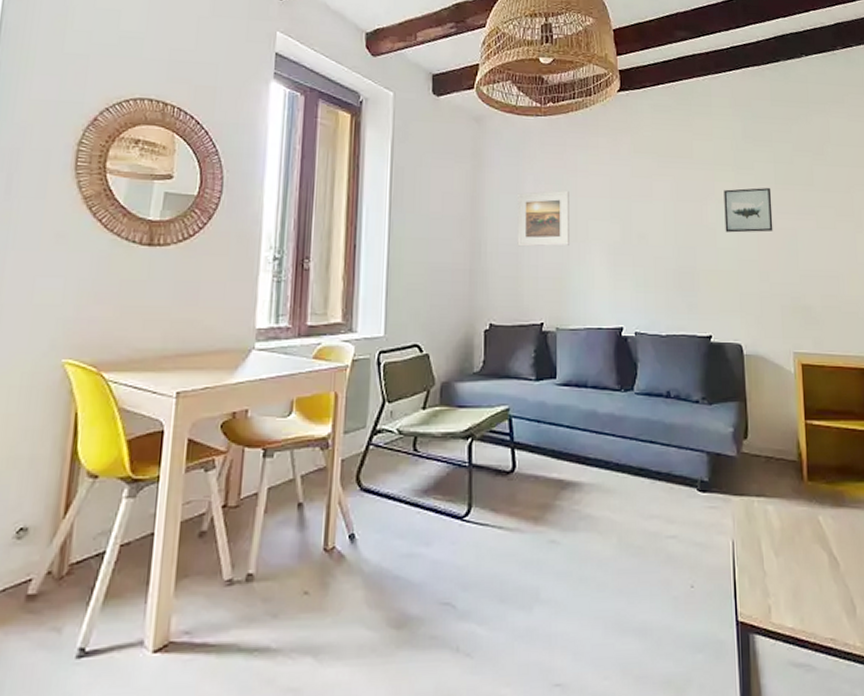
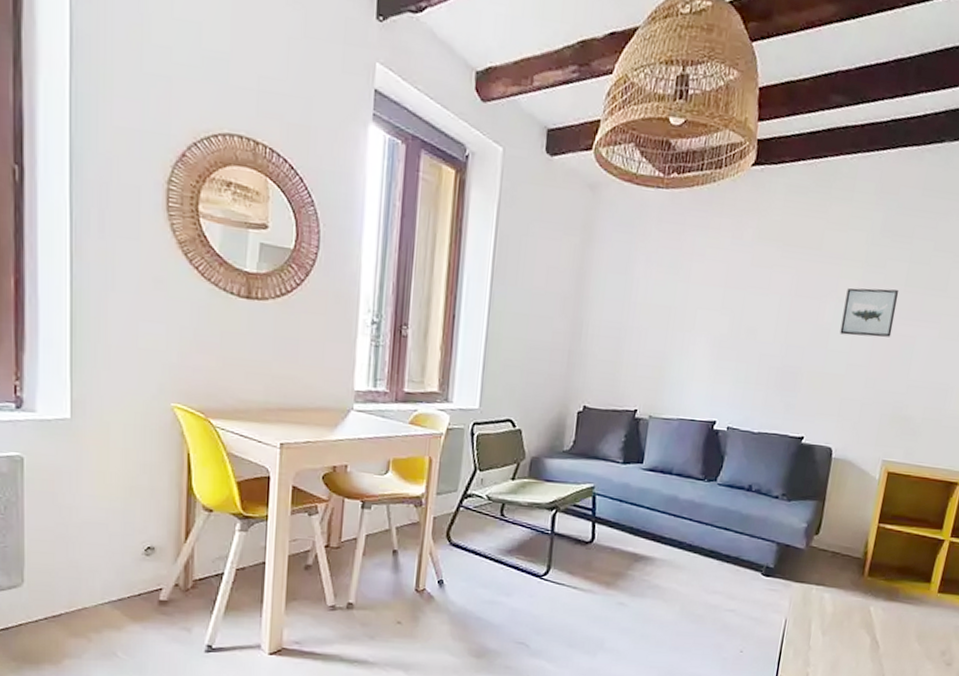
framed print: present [517,191,569,247] -> none [620,274,682,335]

